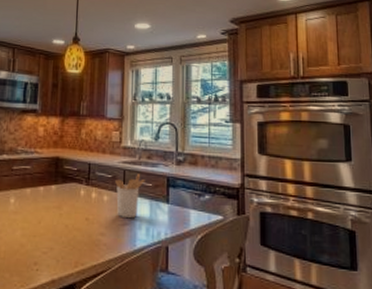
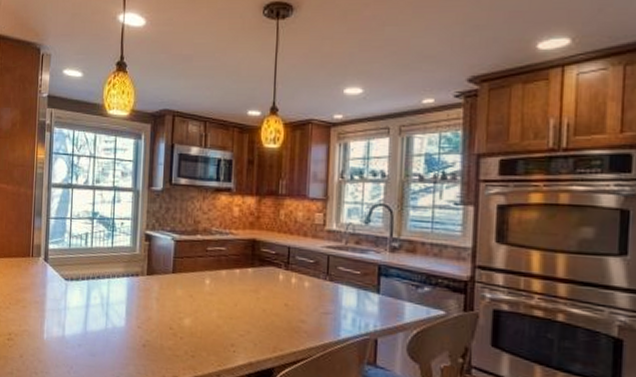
utensil holder: present [115,174,145,218] -> none [318,260,352,307]

